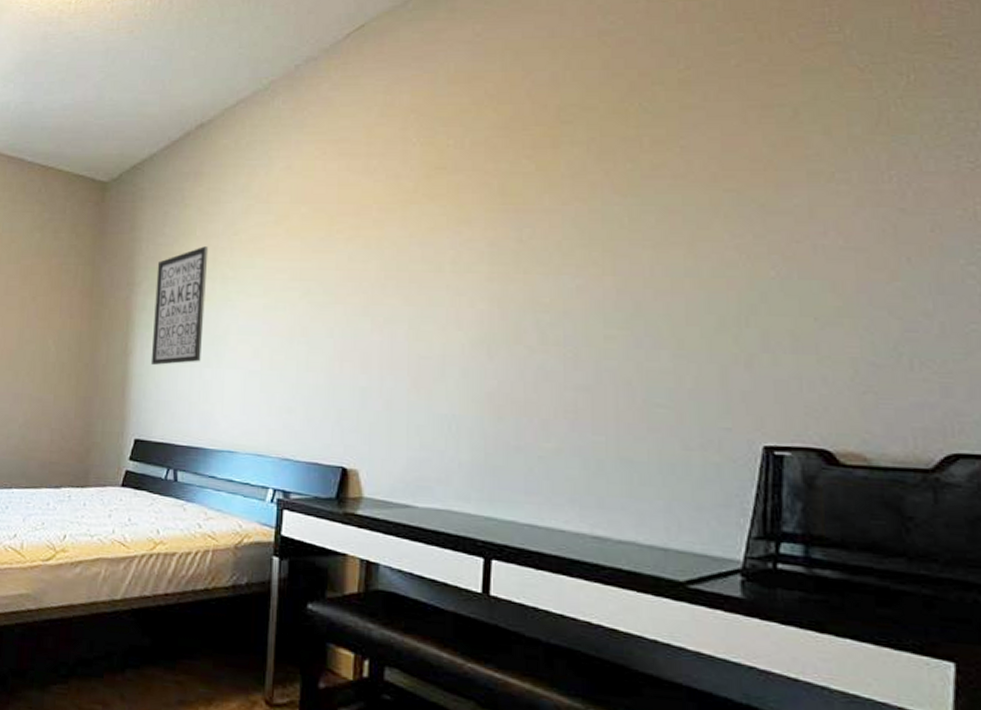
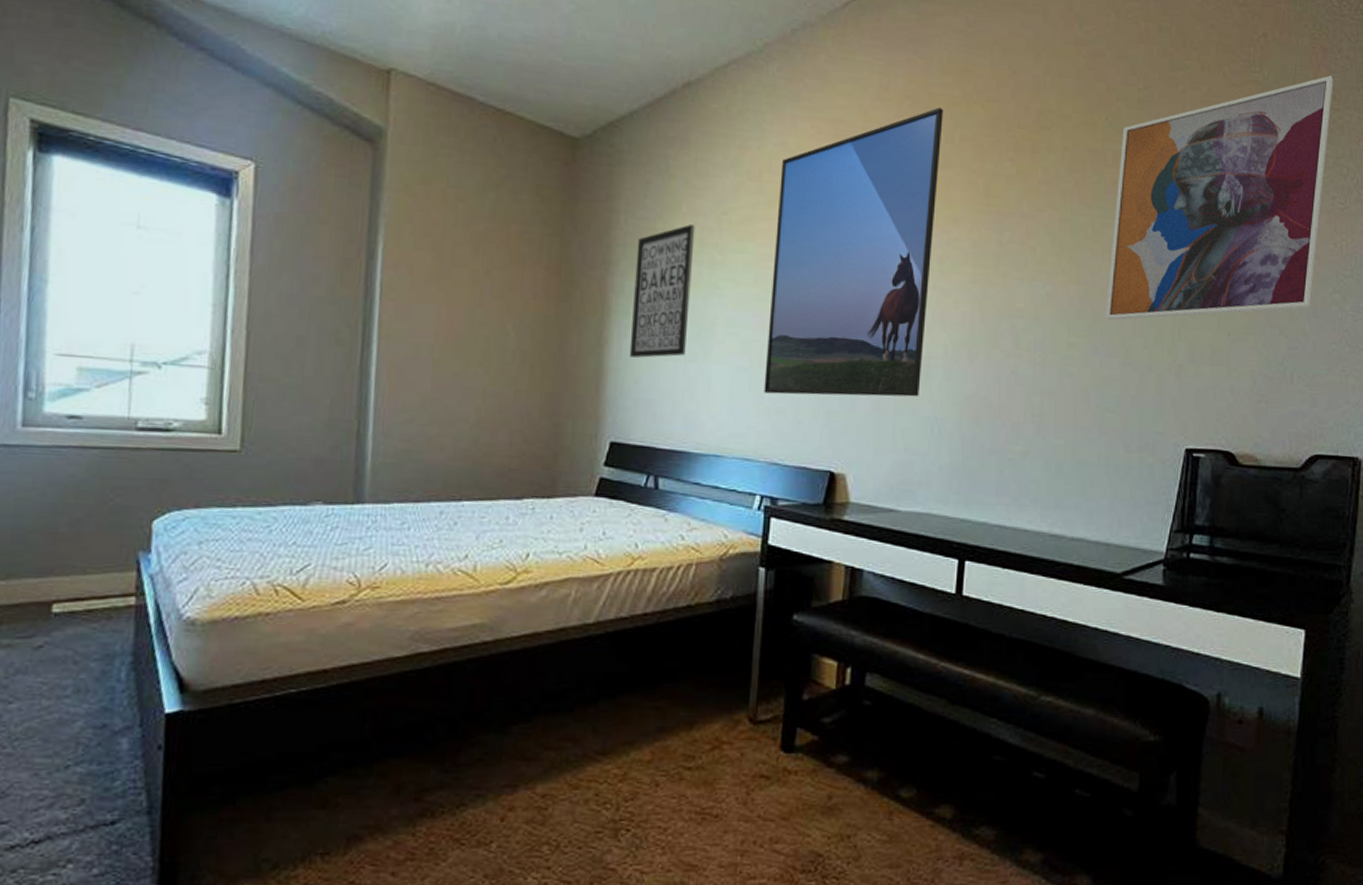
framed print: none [275,116,452,395] -> present [764,107,944,397]
wall art: none [650,22,948,310] -> present [1106,75,1333,321]

